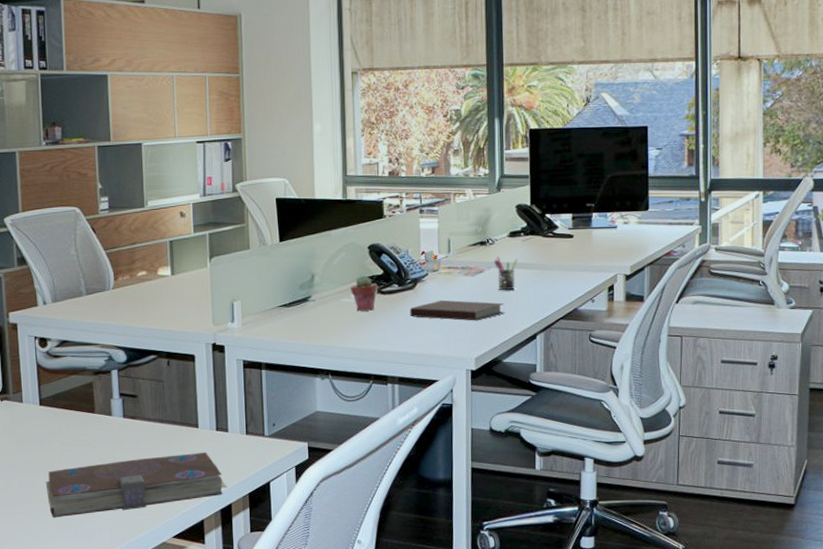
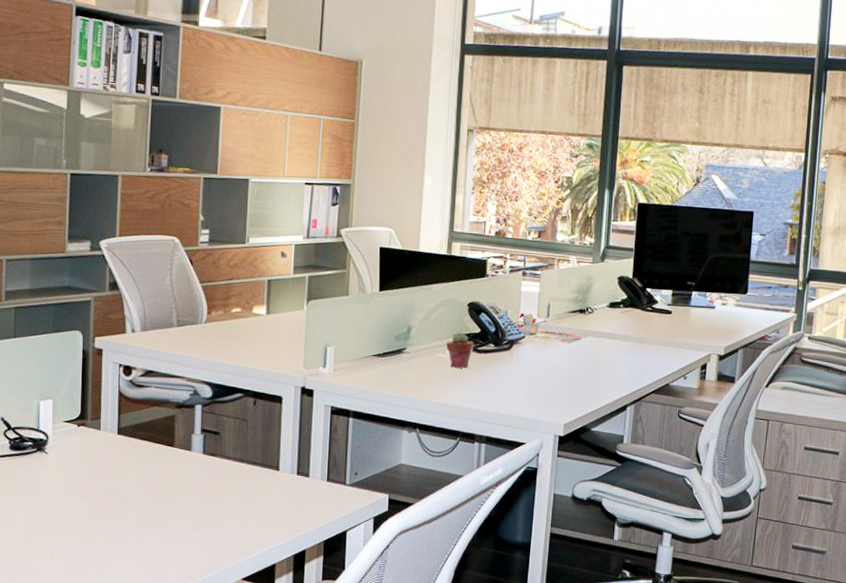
book: present [45,452,227,518] -> none [116,495,303,551]
notebook: present [409,300,505,321] -> none [503,363,598,388]
pen holder: present [493,256,517,290] -> none [591,325,615,360]

